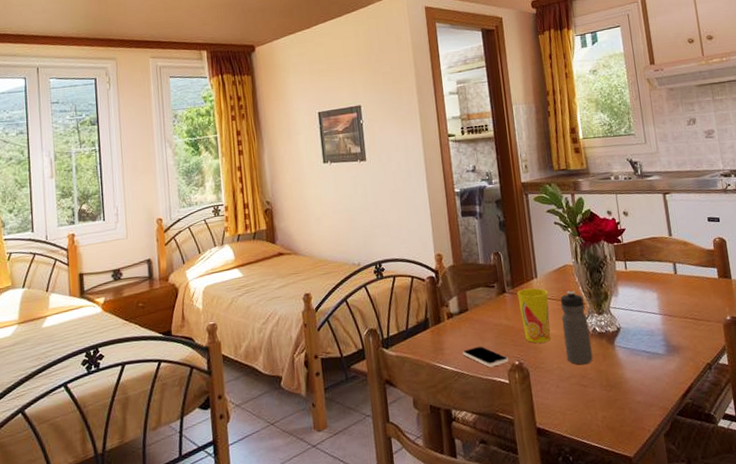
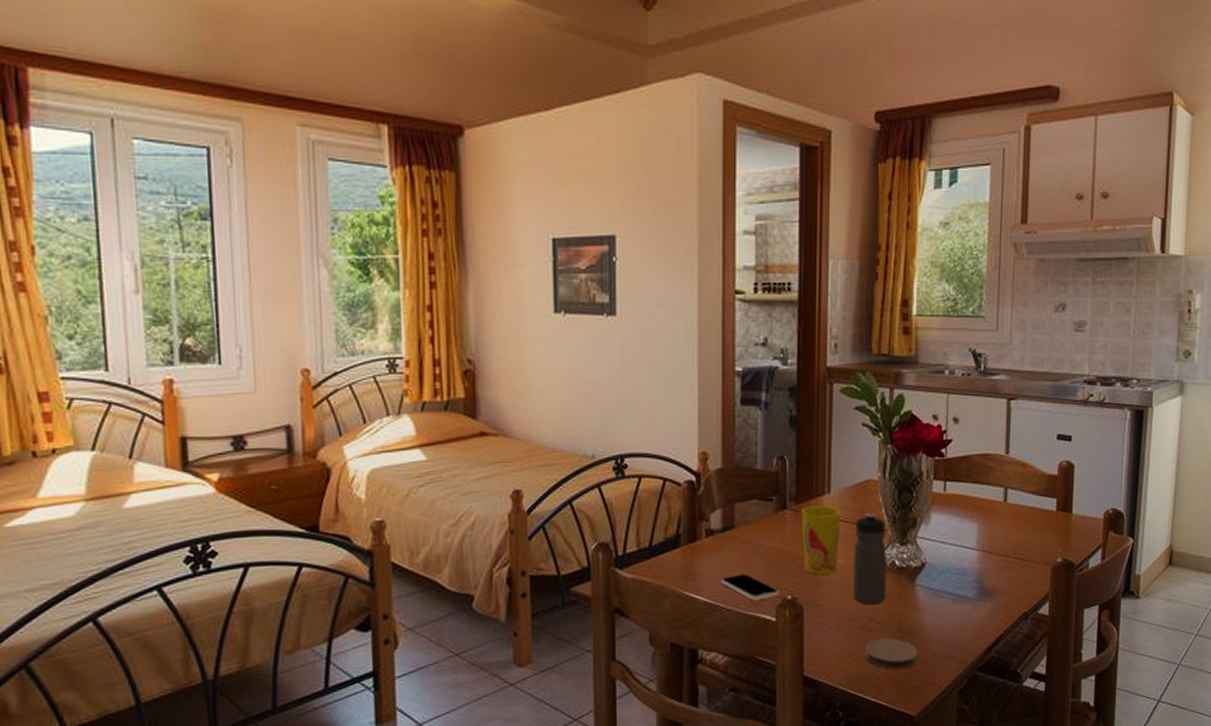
coaster: none [582,391,627,418] -> present [865,638,918,670]

